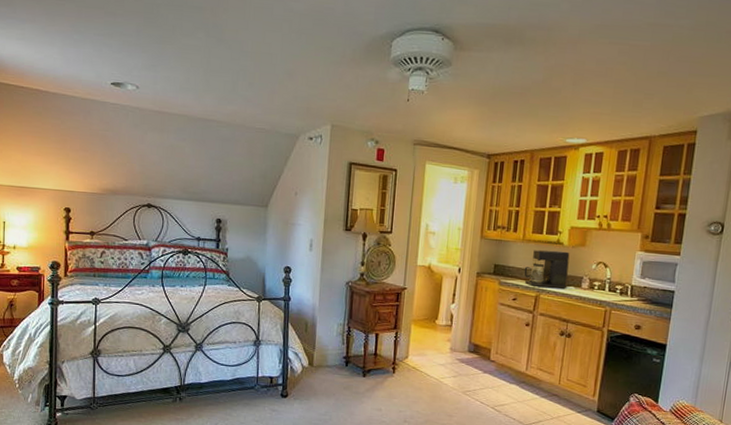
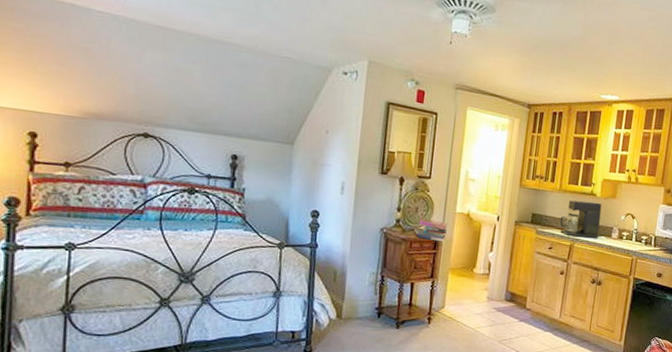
books: none [378,271,409,295] -> present [414,217,448,242]

